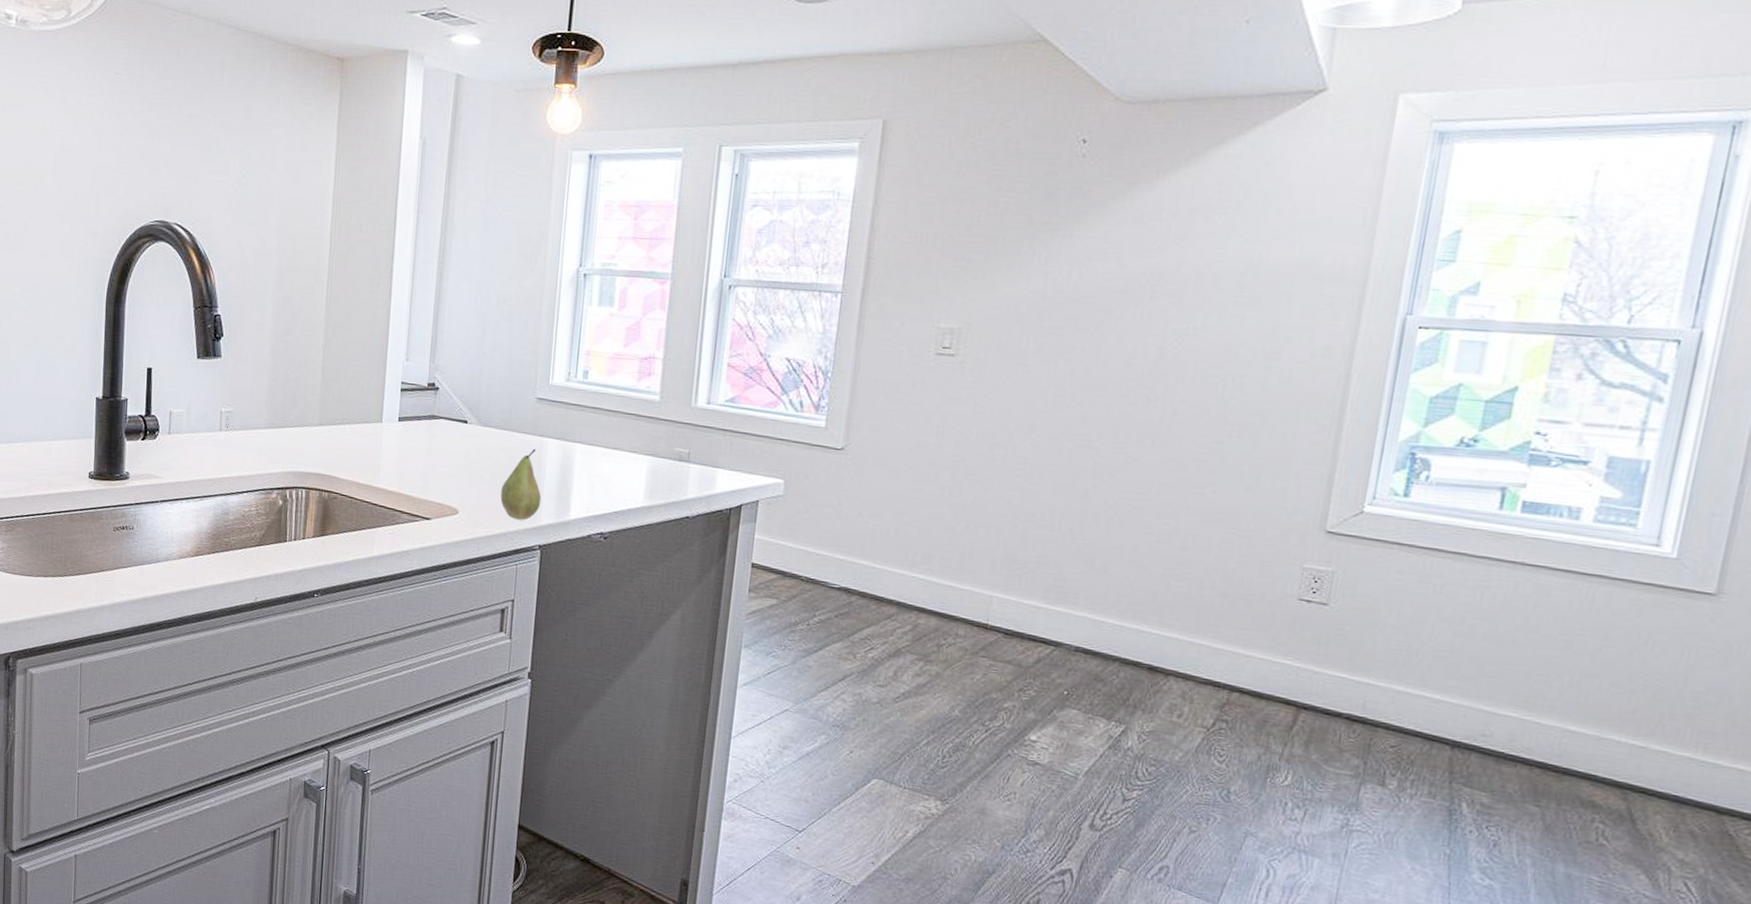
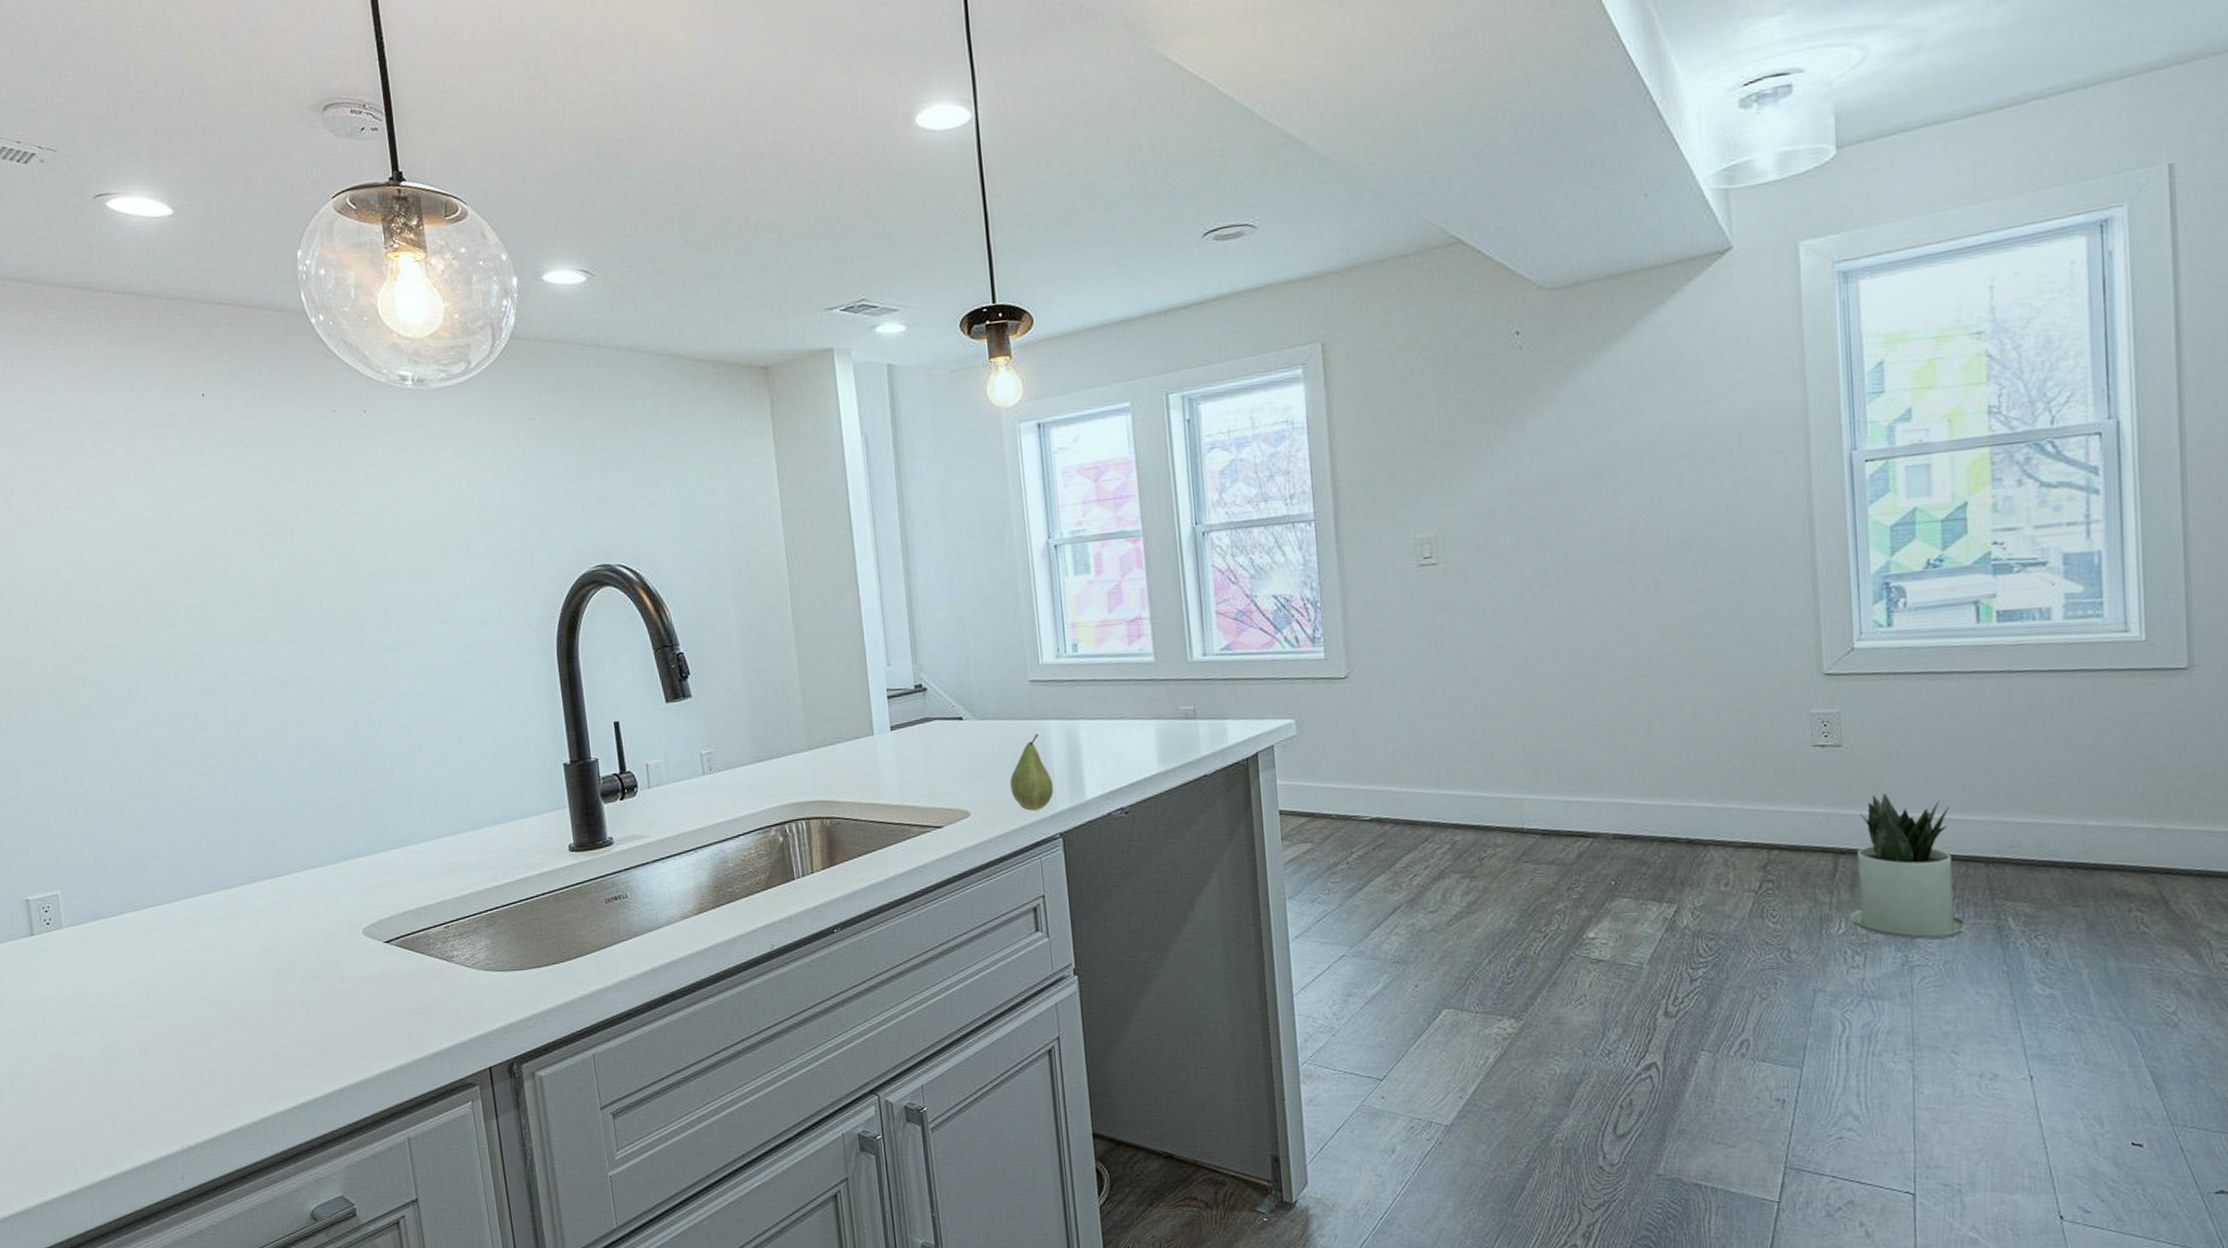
planter: none [1299,658,1428,811] -> present [1851,793,1966,939]

